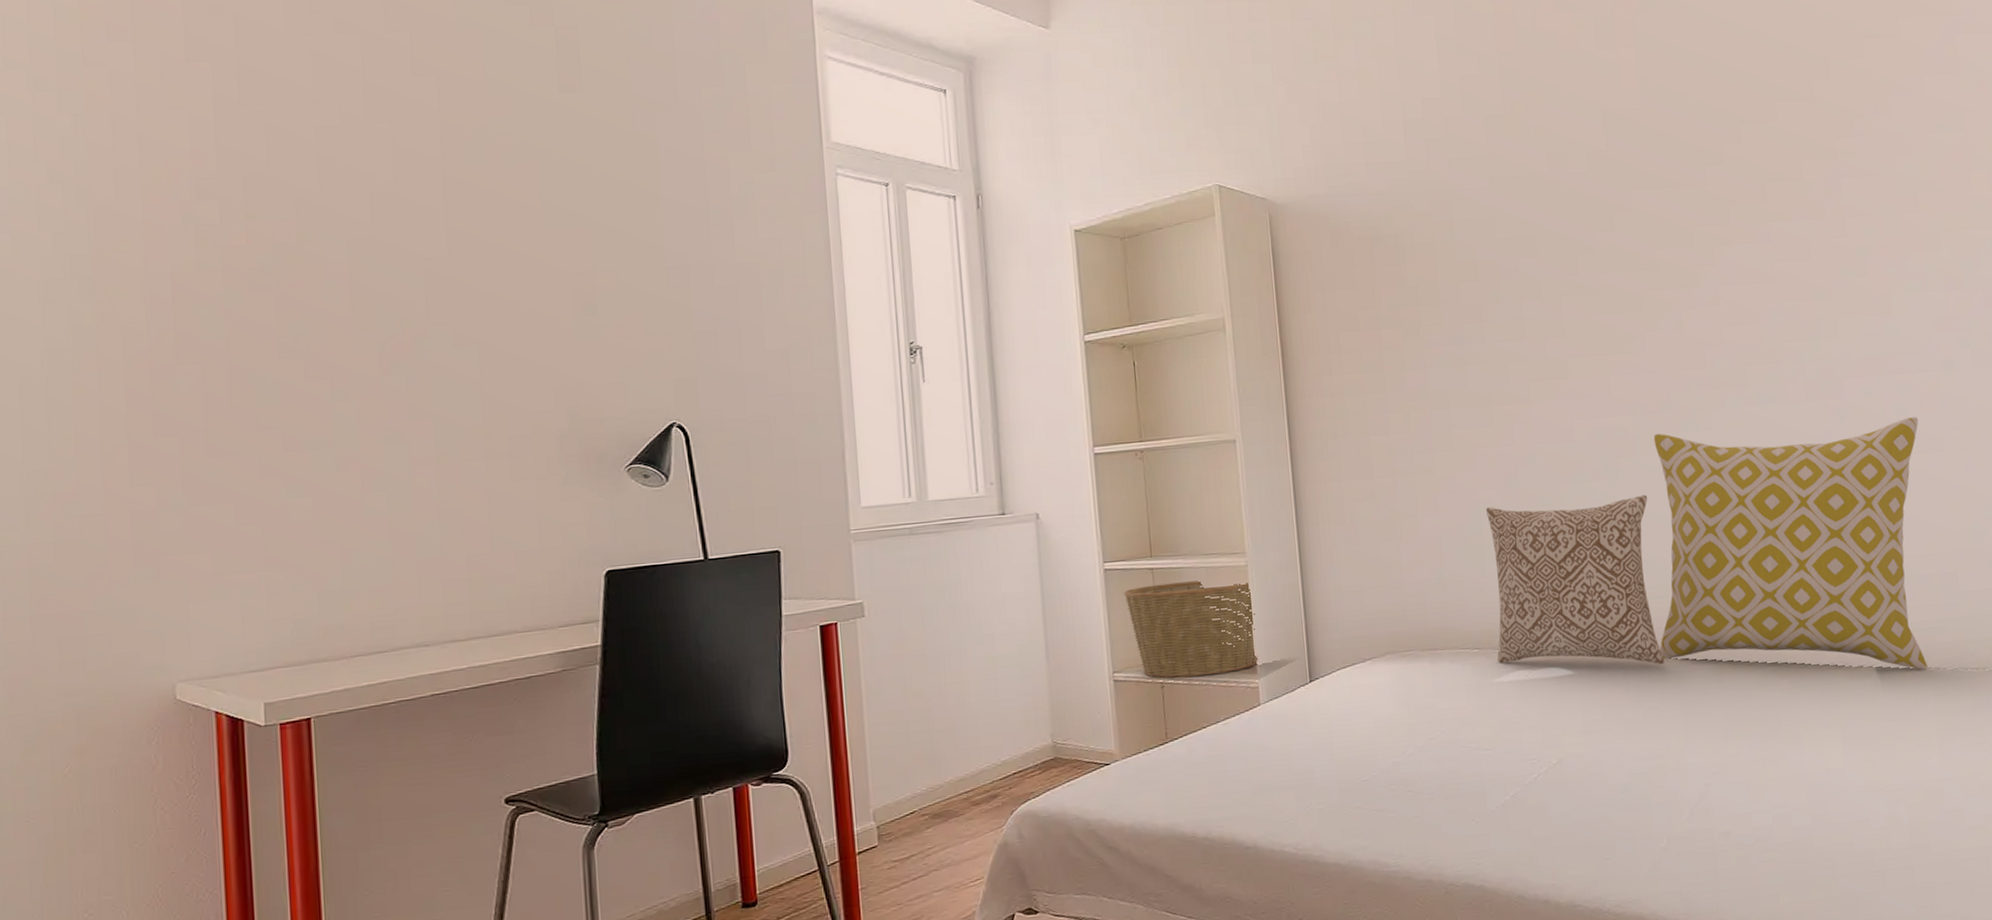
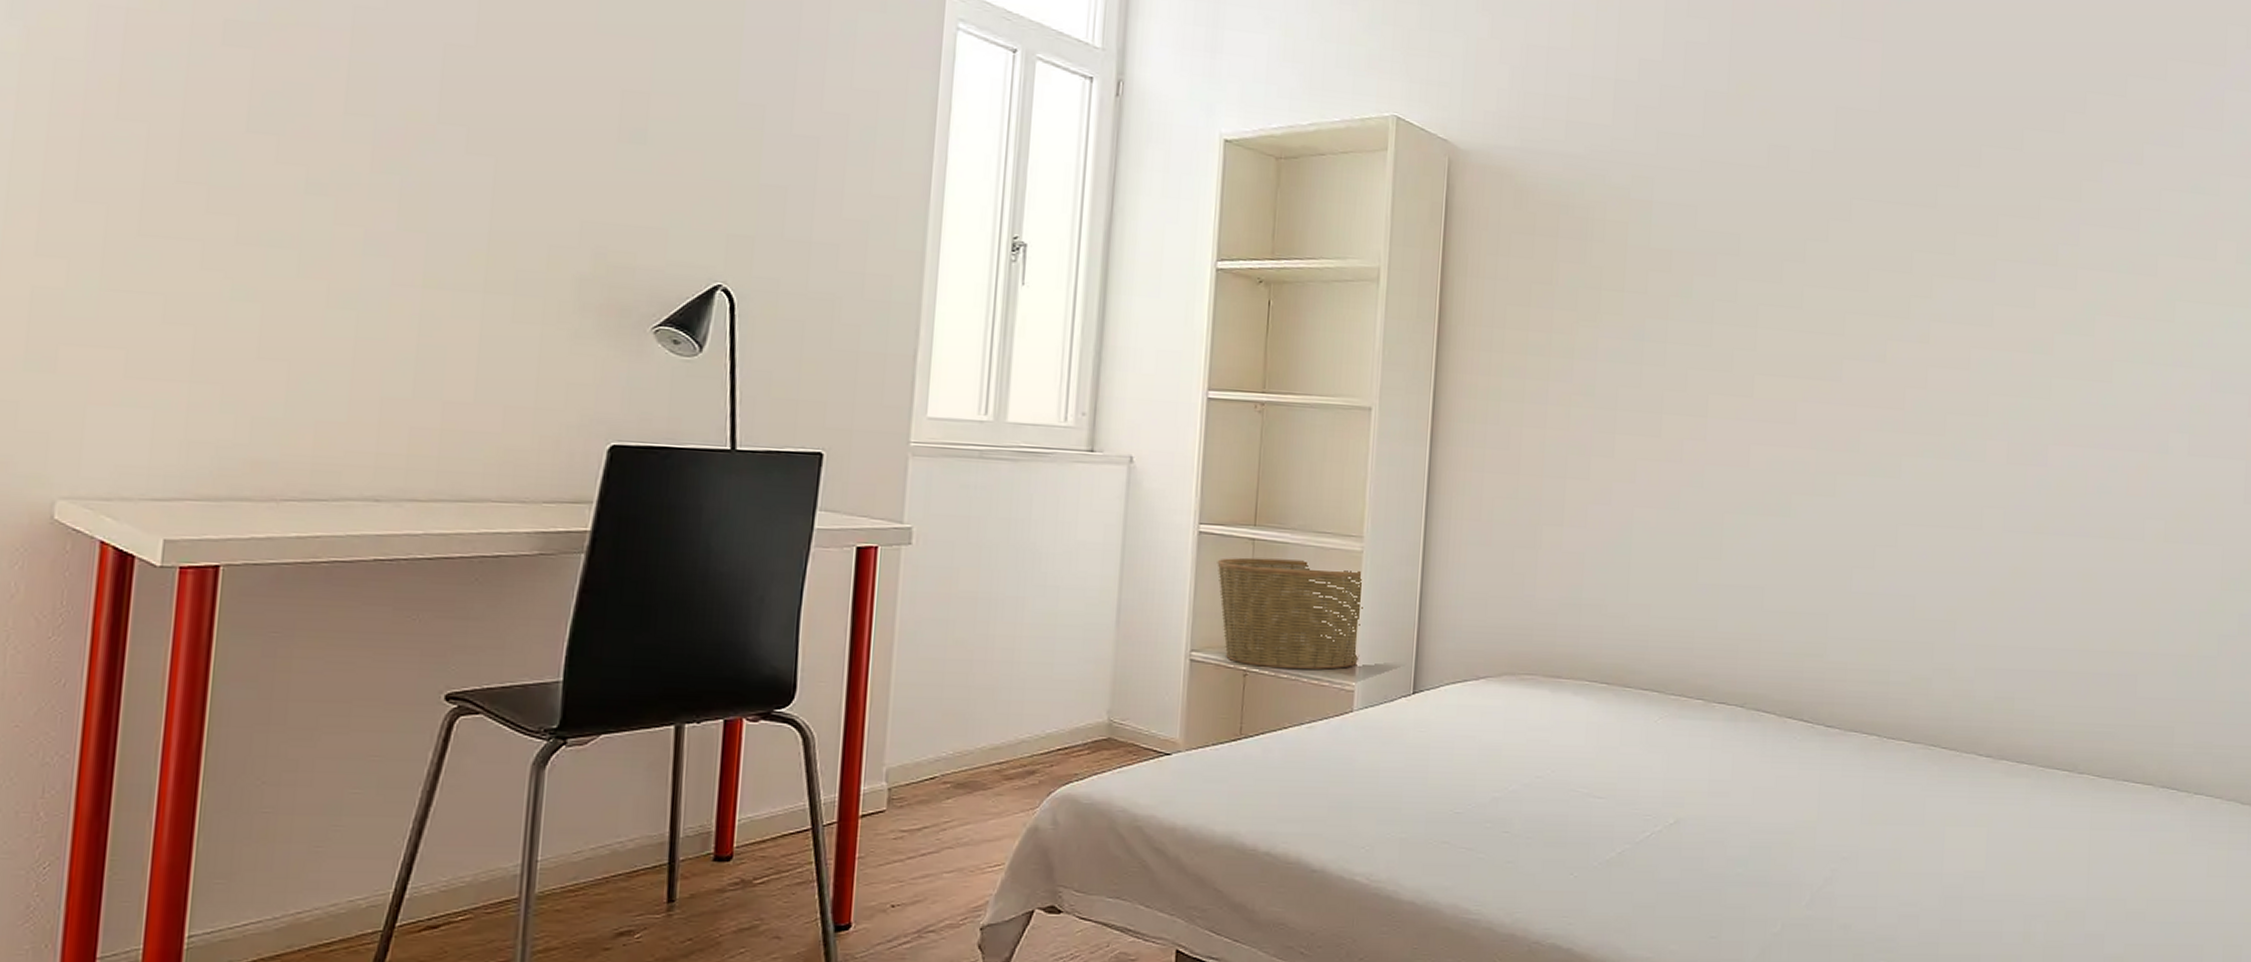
pillow: present [1486,495,1666,665] -> none [1626,527,1818,731]
pillow: present [1653,417,1928,670] -> none [1805,473,2122,776]

